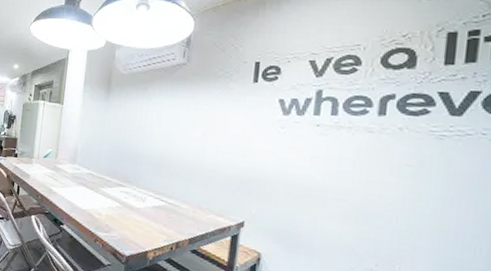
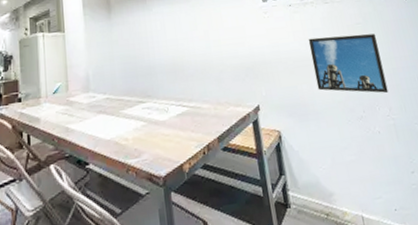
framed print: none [322,168,429,254] -> present [308,34,389,93]

